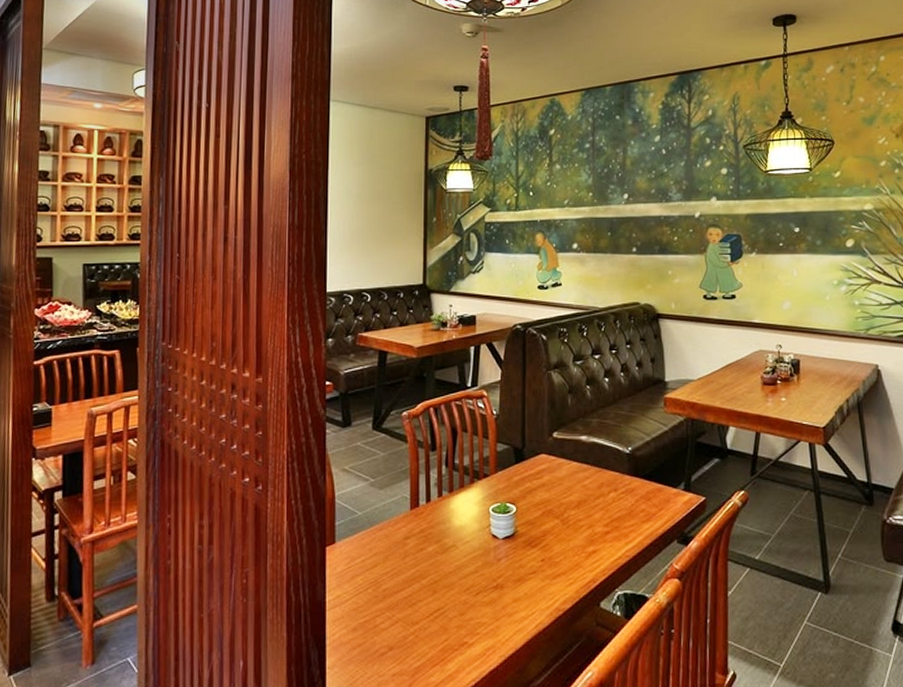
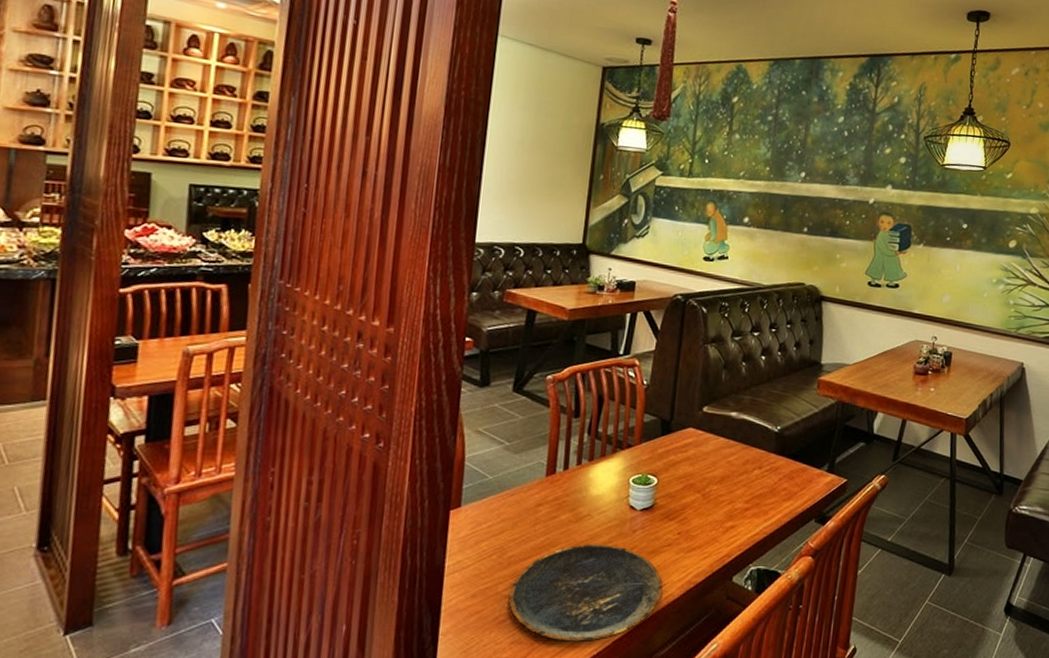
plate: none [387,574,533,674] -> present [509,544,663,643]

